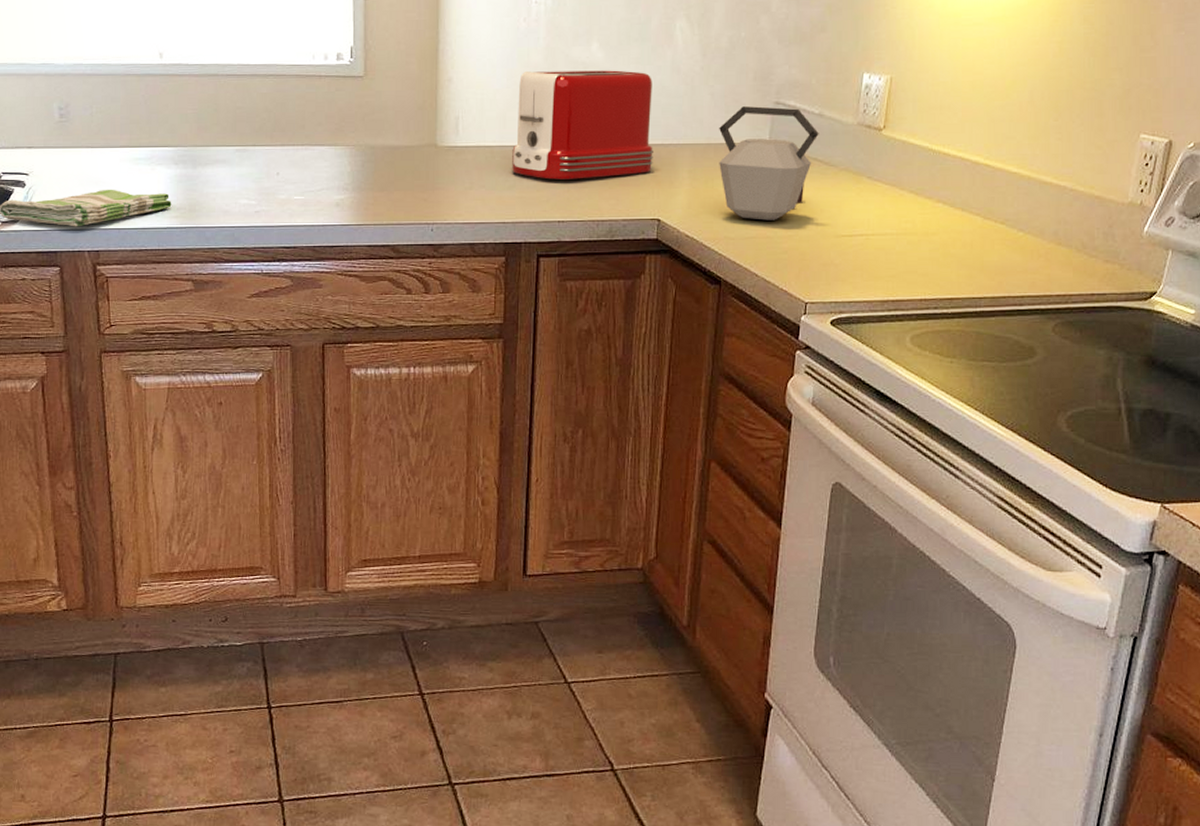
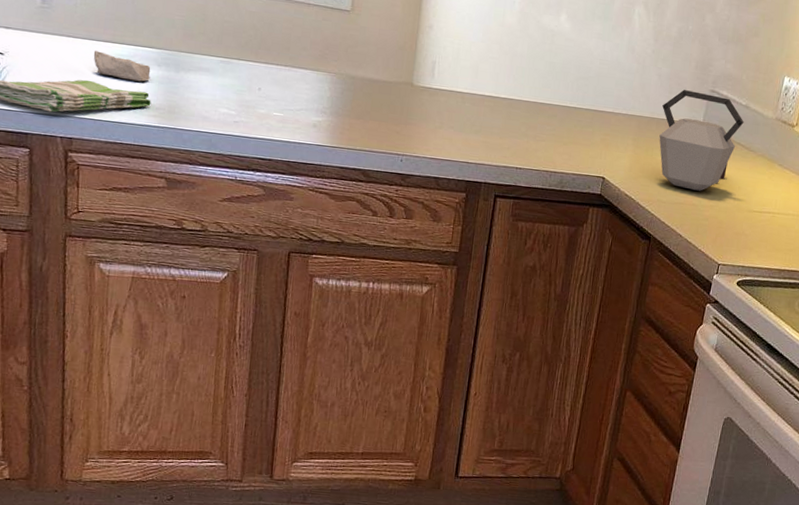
soap bar: none [112,158,169,183] -> present [93,51,151,82]
toaster: present [512,70,653,180] -> none [479,30,610,136]

